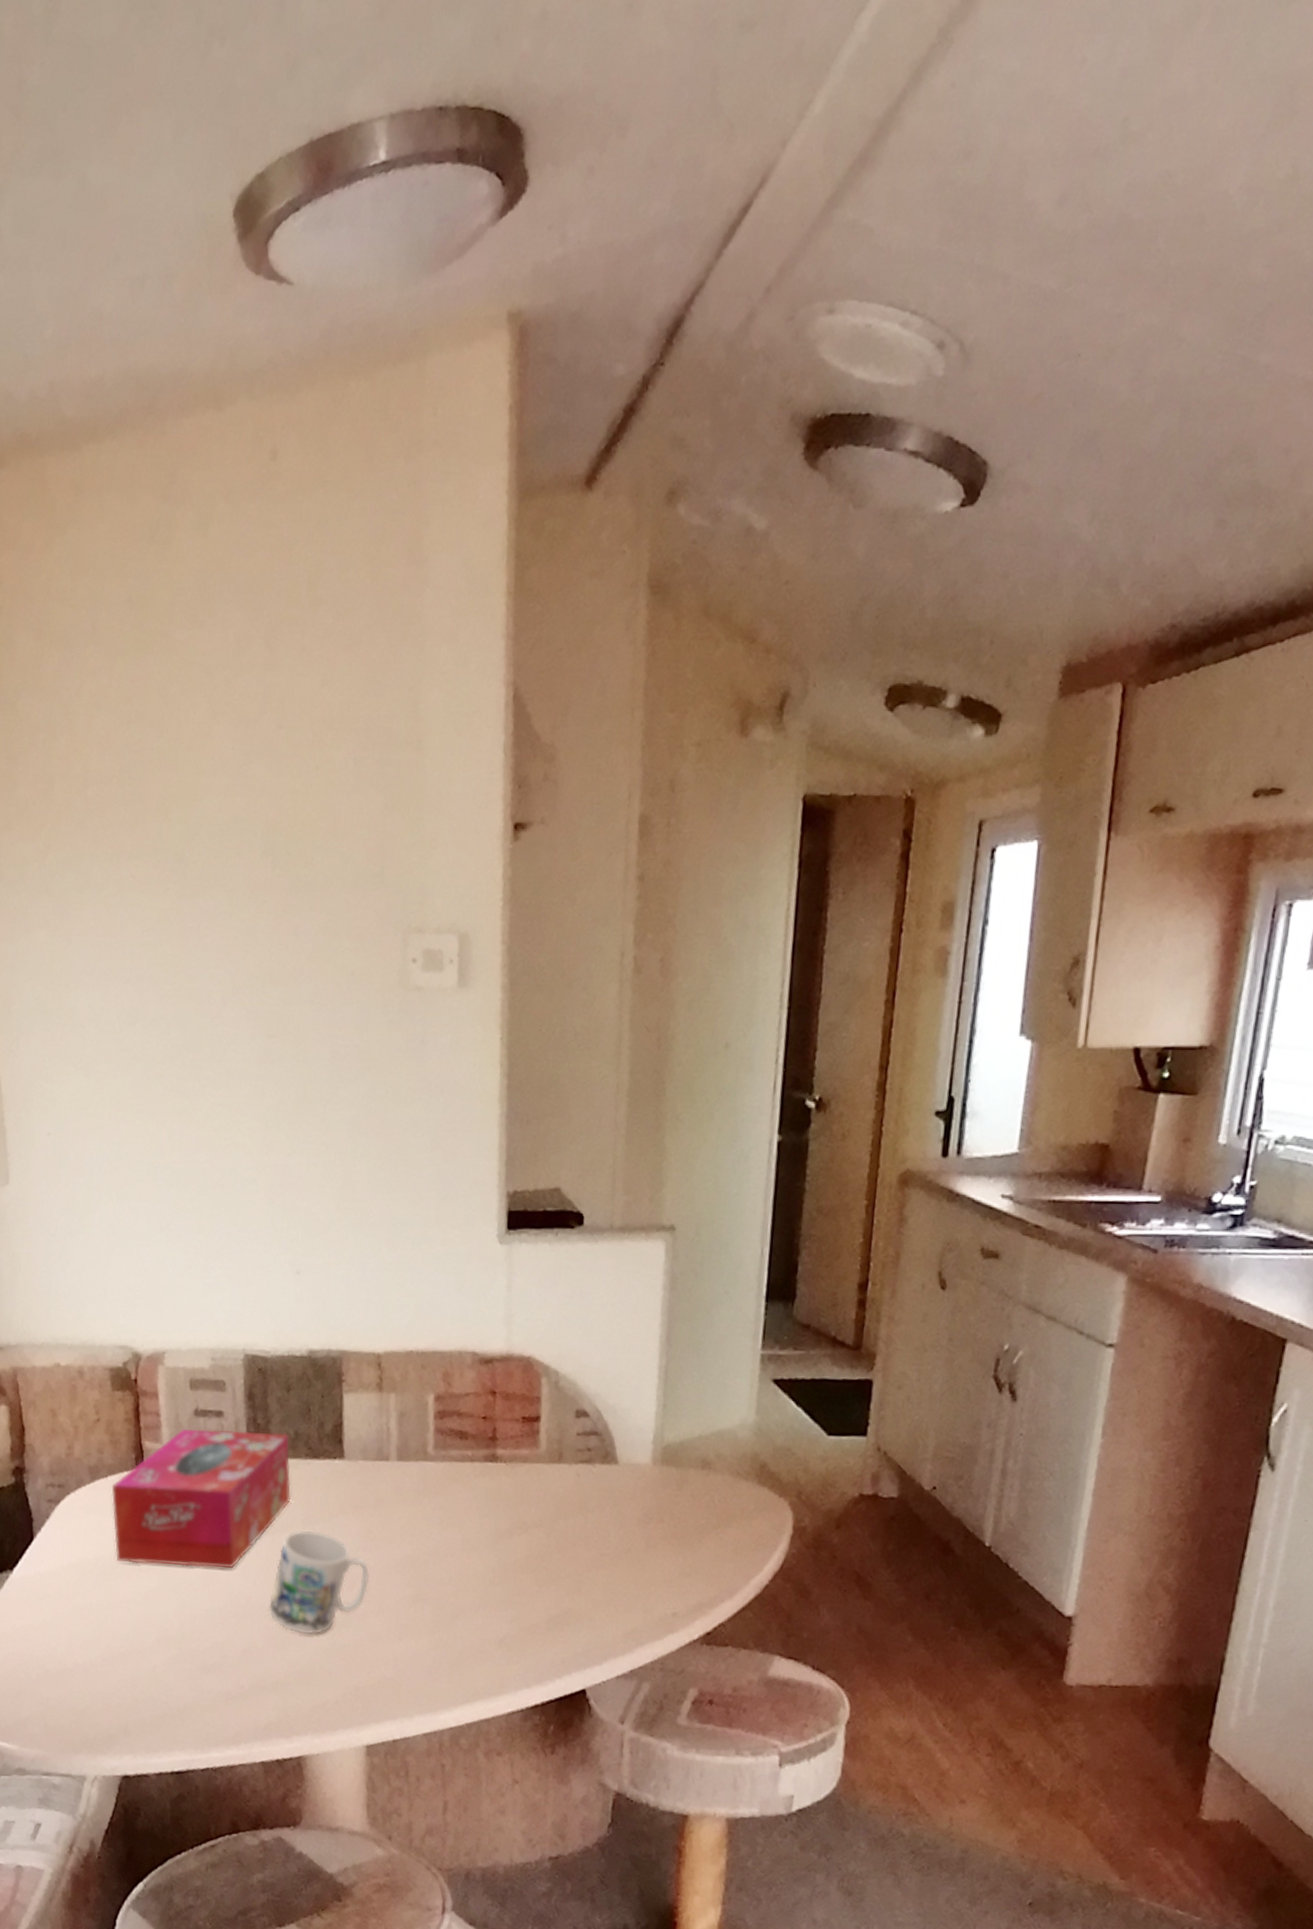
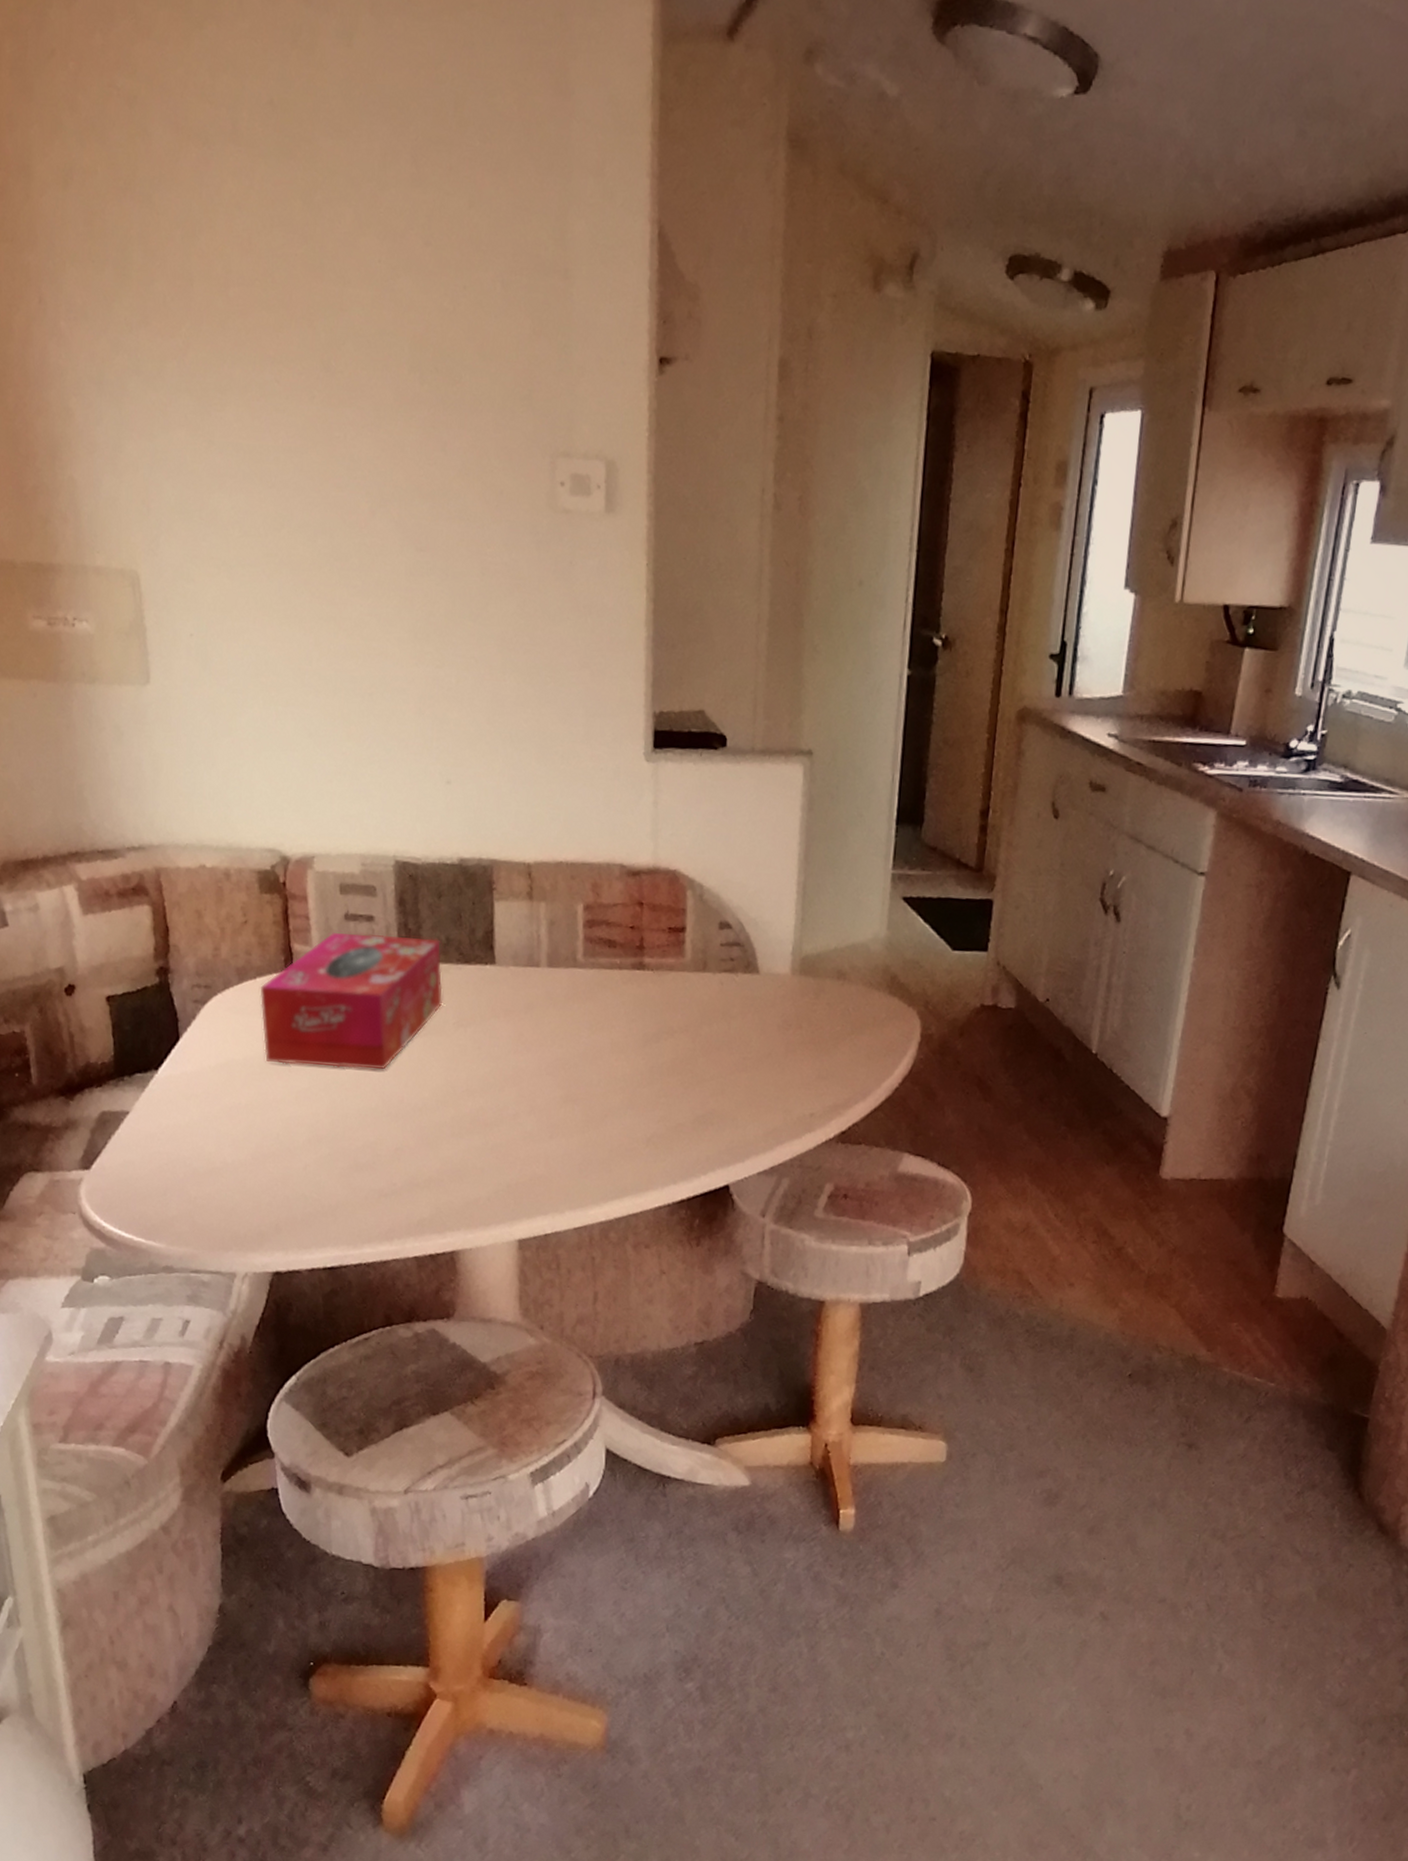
mug: present [268,1530,369,1635] -> none [420,1032,520,1134]

